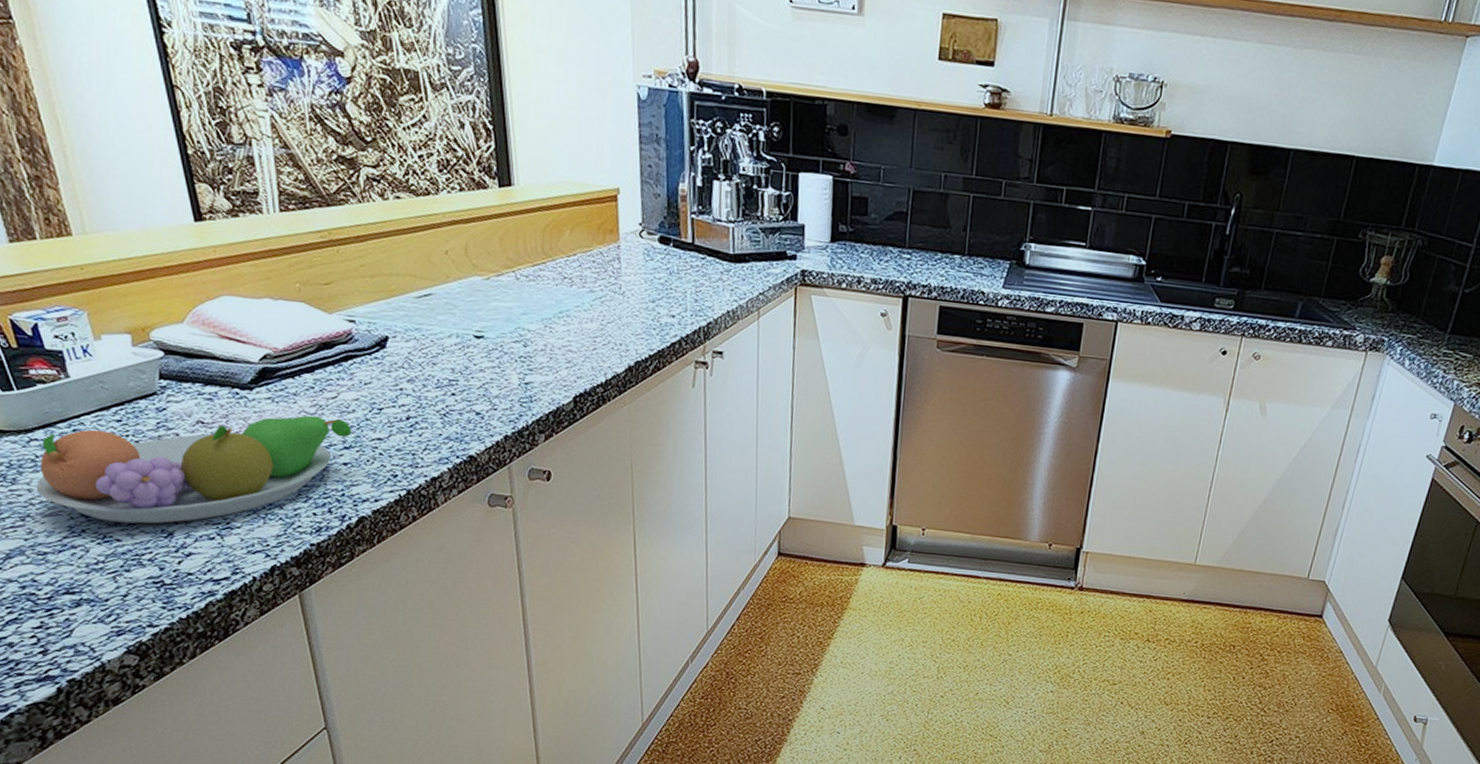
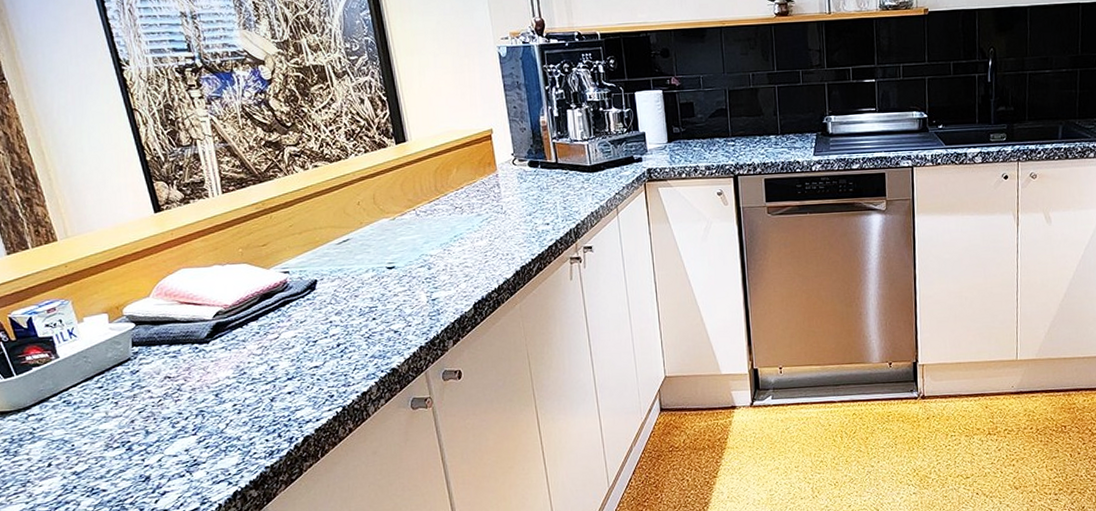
fruit bowl: present [36,415,352,524] -> none [34,356,293,476]

